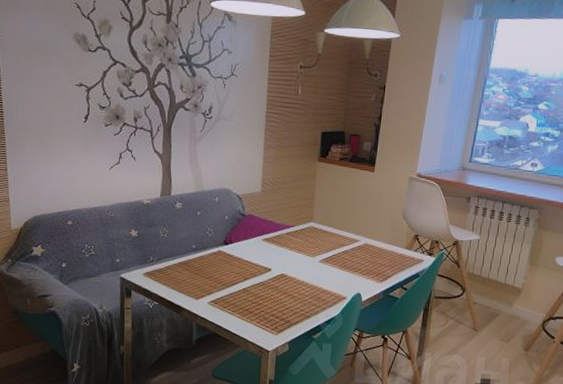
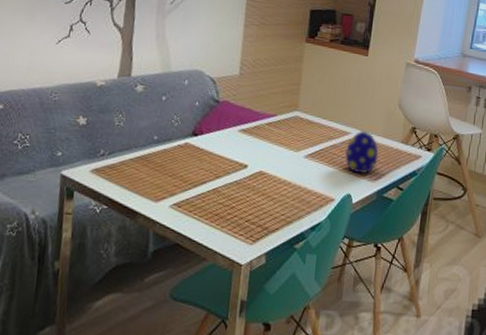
decorative egg: none [354,237,385,276] -> present [344,130,379,174]

